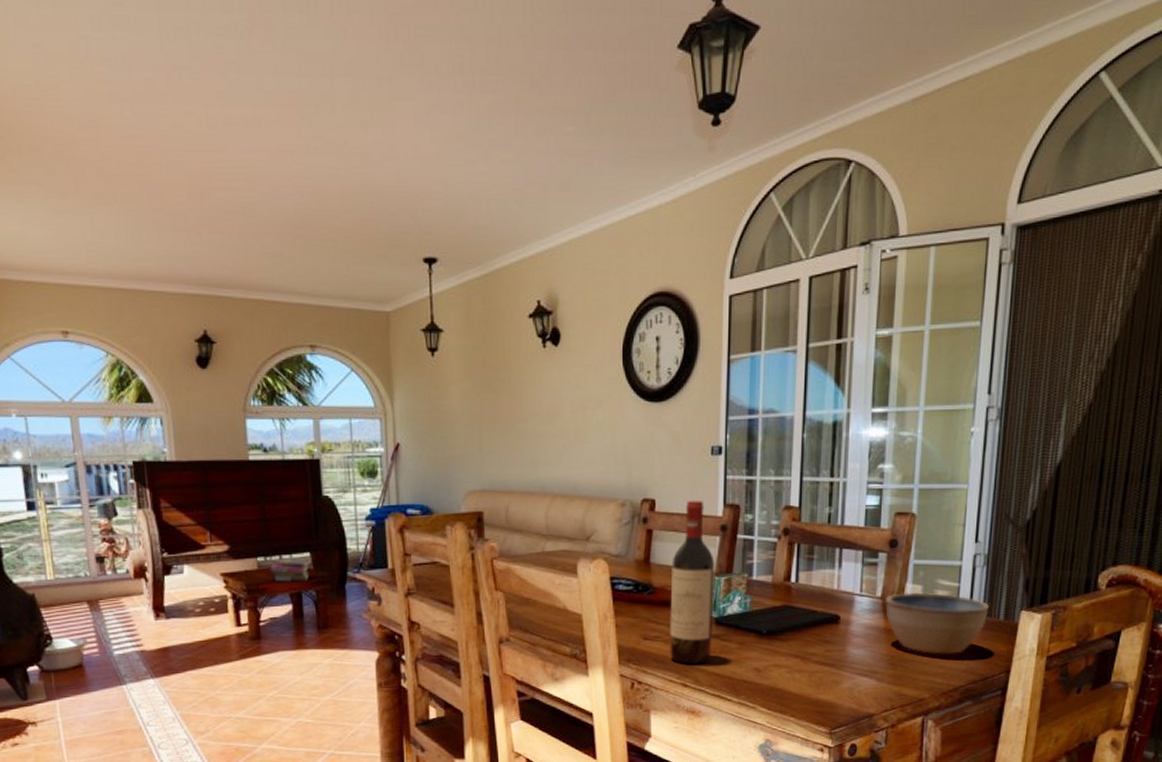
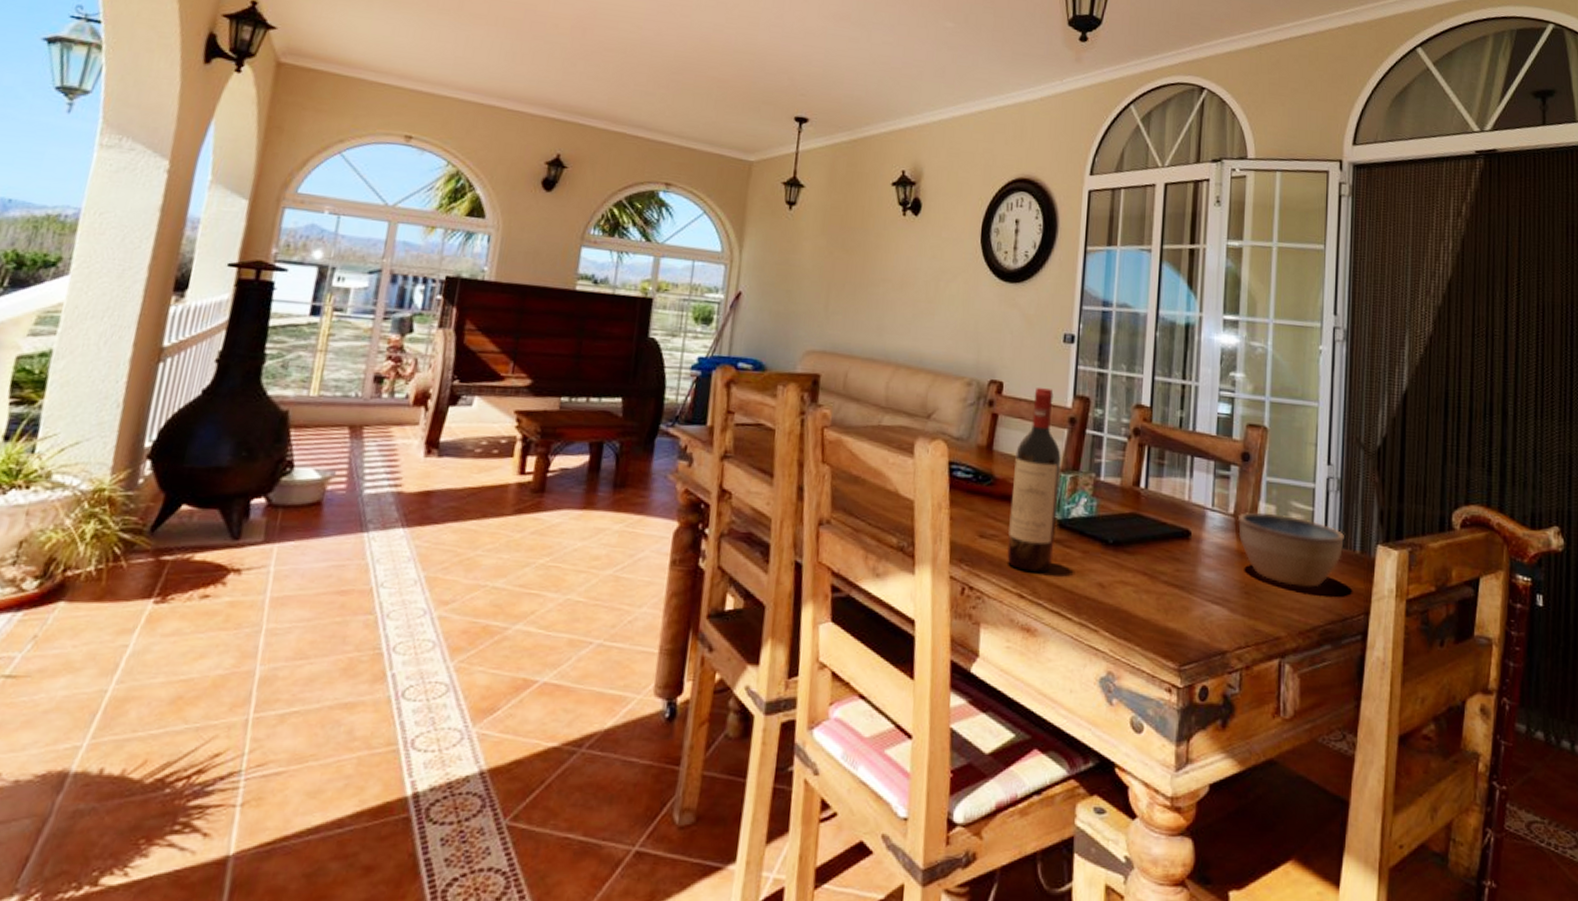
books: present [269,557,312,582] -> none [572,400,622,430]

